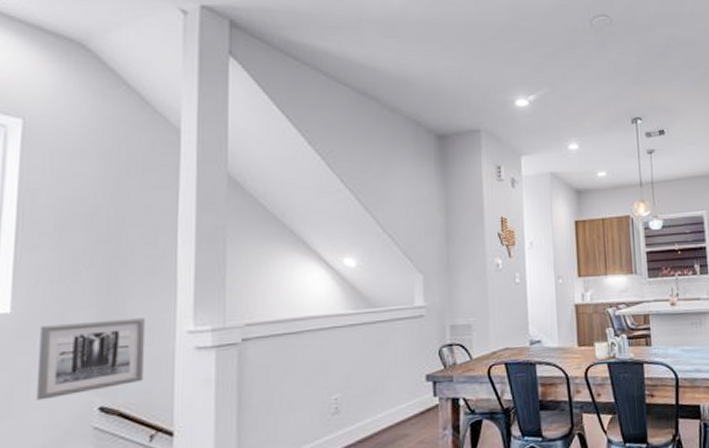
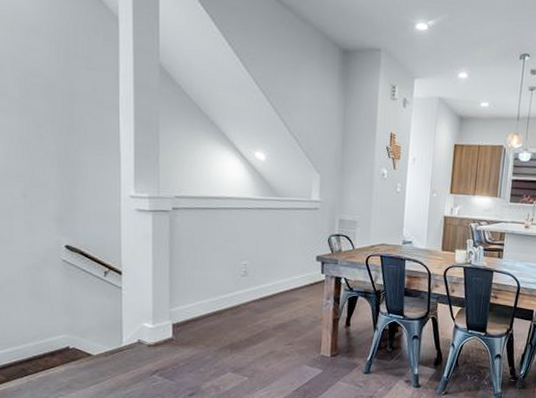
wall art: present [37,318,146,401] -> none [16,176,98,234]

